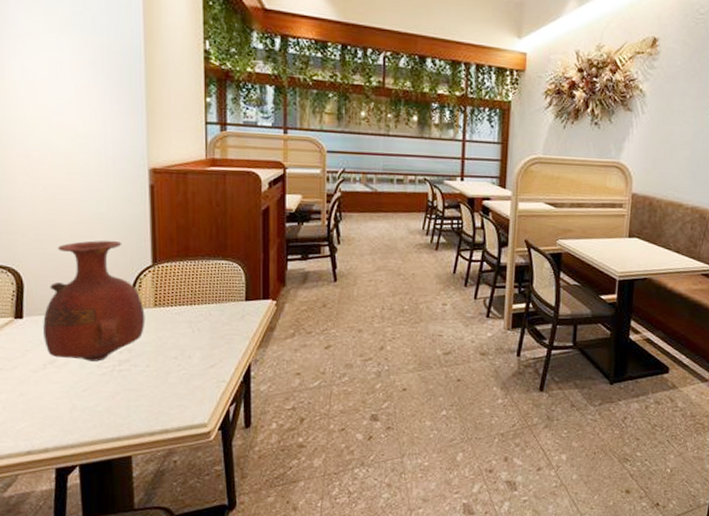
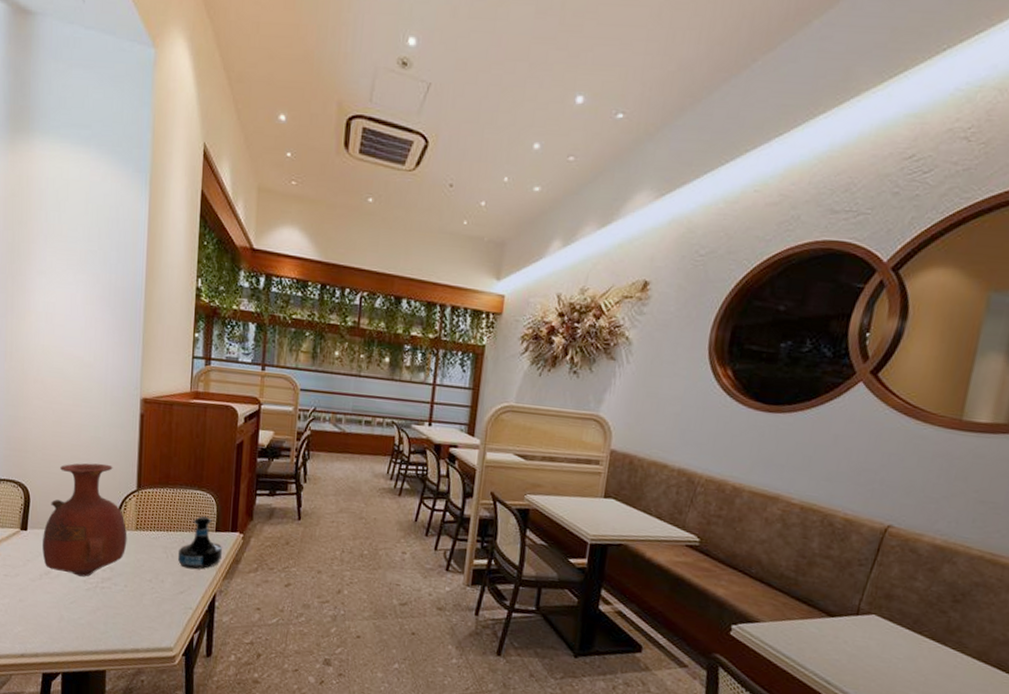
tequila bottle: none [206,285,255,342] -> present [178,515,223,570]

